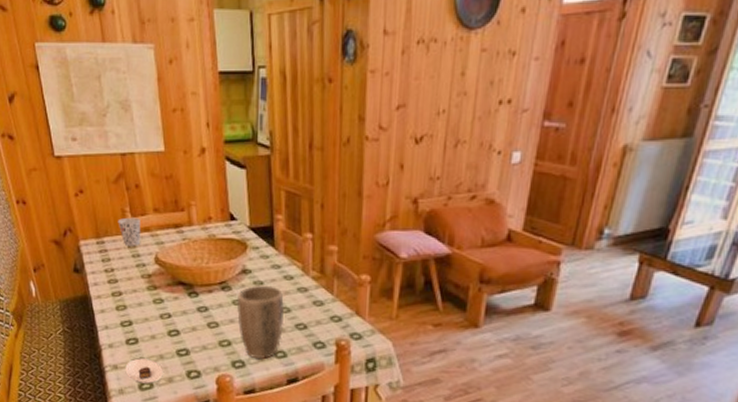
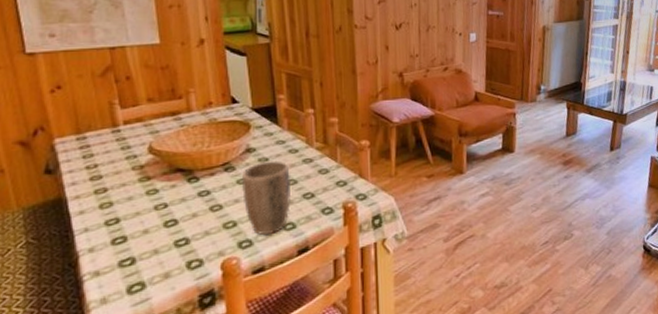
cup: present [118,217,141,246] -> none [104,109,133,139]
saucer: present [125,358,163,384] -> none [109,257,158,286]

